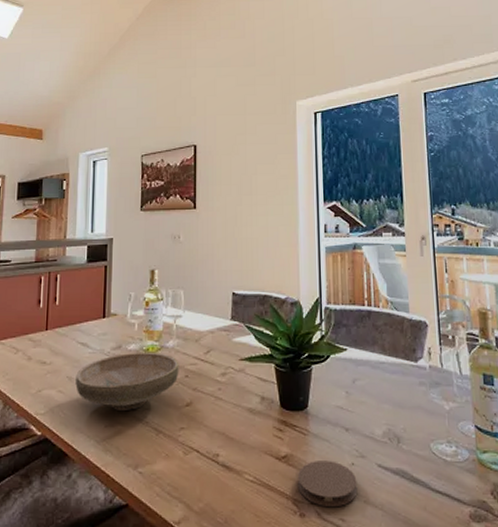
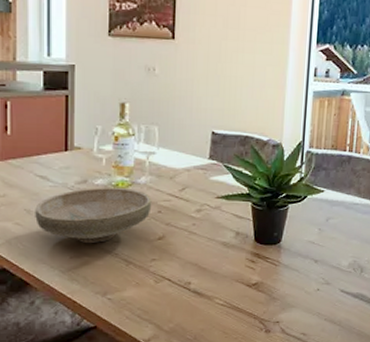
coaster: present [298,461,358,508] -> none [266,287,321,325]

